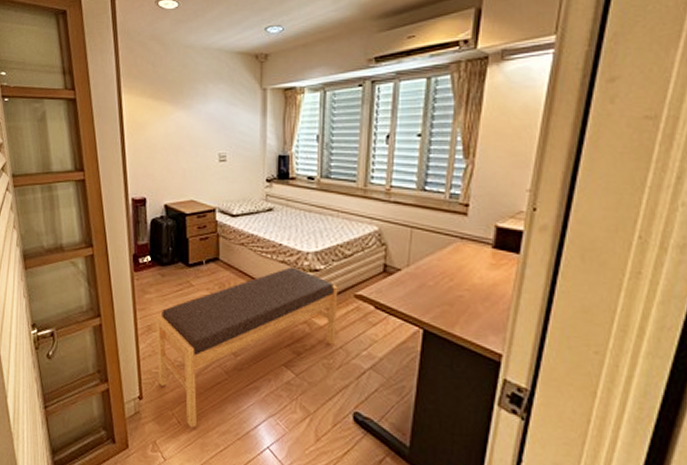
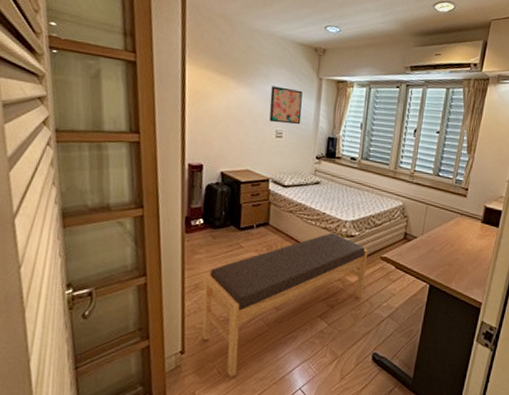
wall art: none [210,104,246,145] -> present [269,86,303,125]

